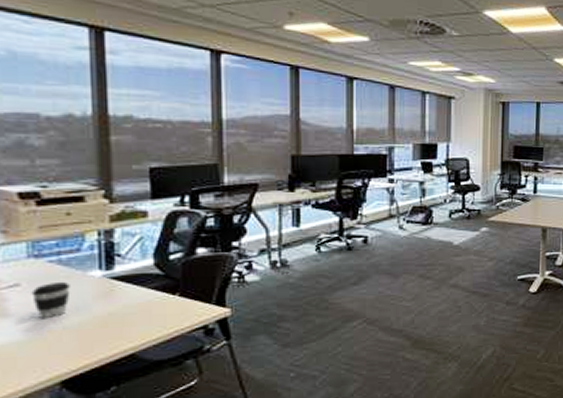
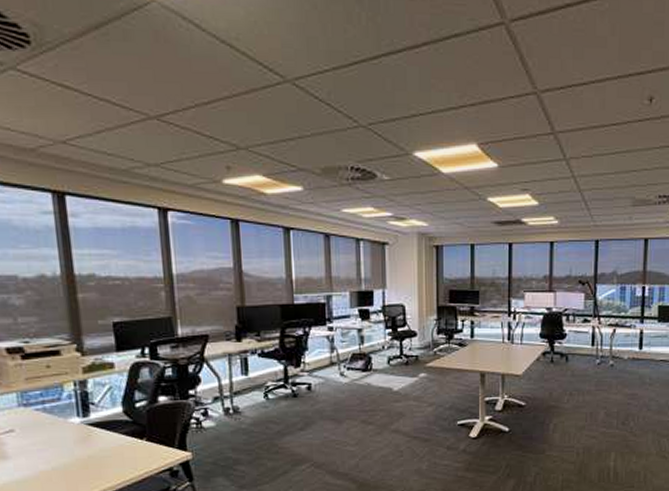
coffee cup: present [31,281,71,319] -> none [24,427,56,461]

